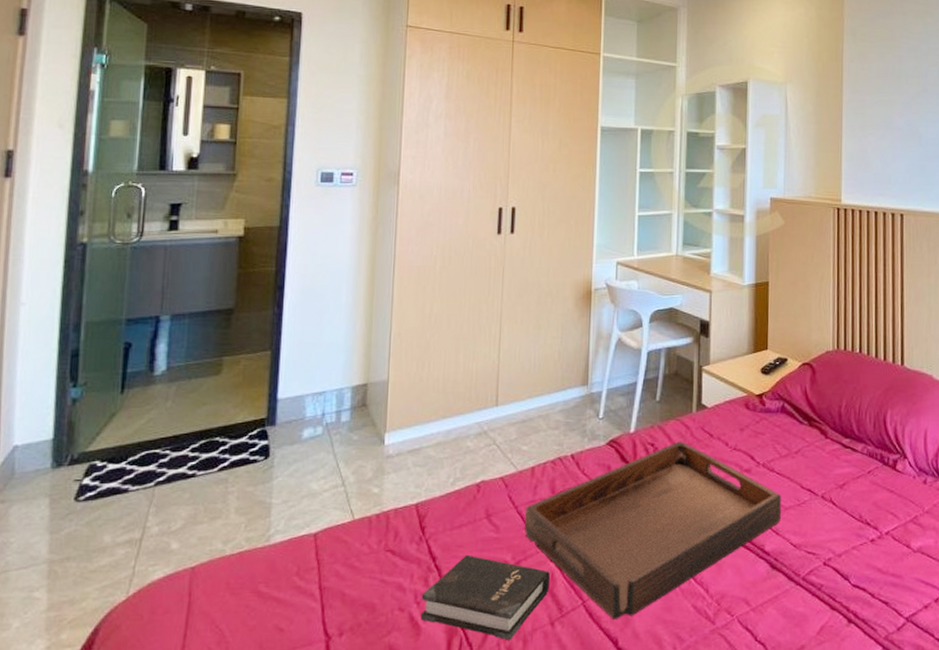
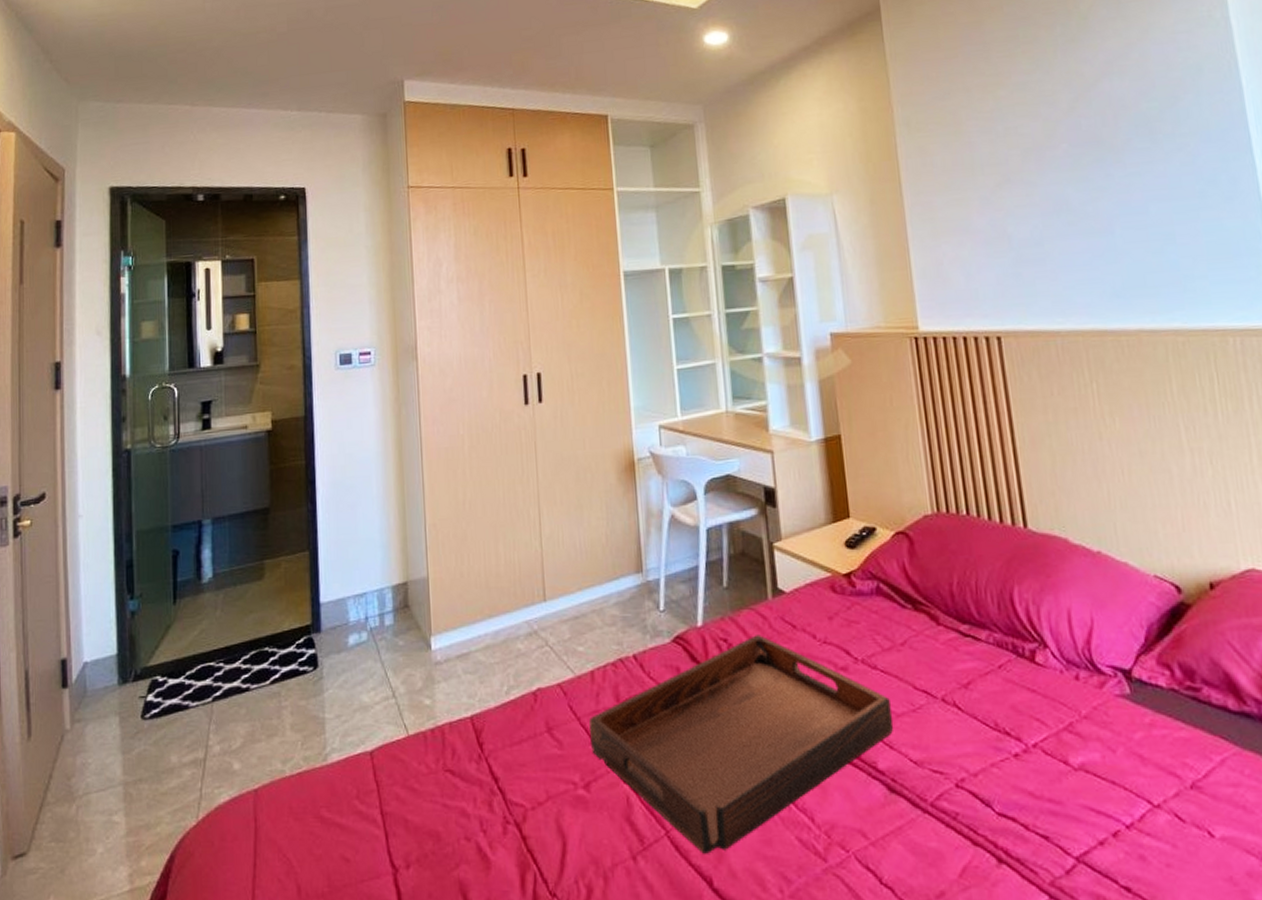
hardback book: present [420,554,550,640] -> none [487,775,626,877]

